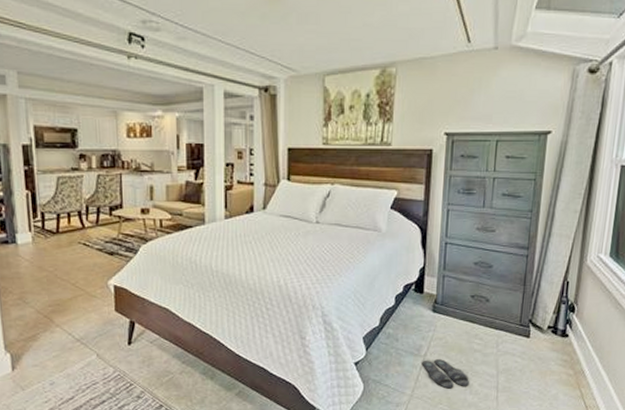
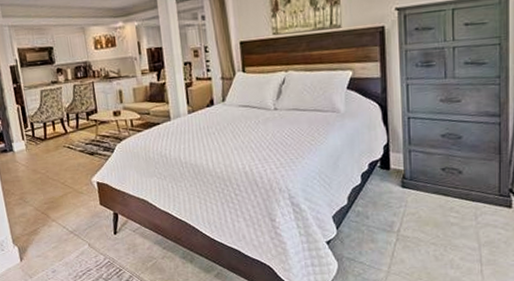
slippers: present [421,358,469,389] -> none [396,233,449,264]

